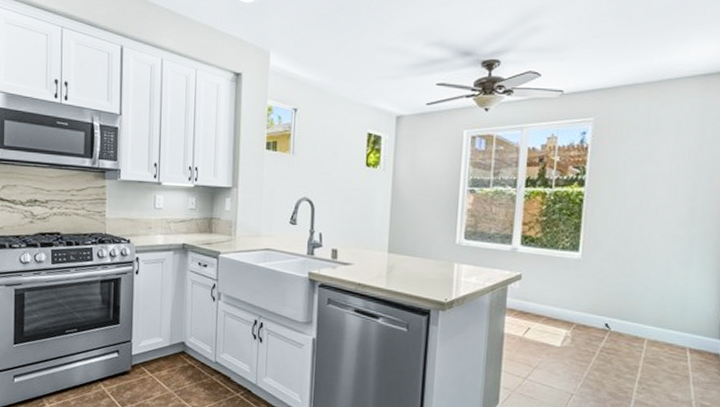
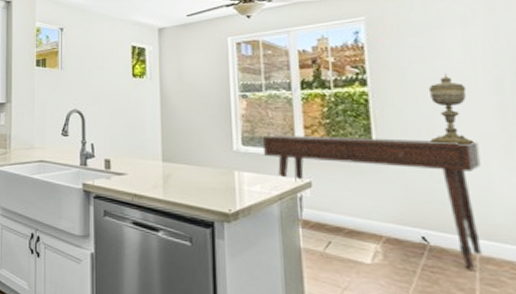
desk: none [482,230,667,351] -> present [262,134,482,270]
decorative urn: none [628,178,668,244] -> present [428,73,475,145]

